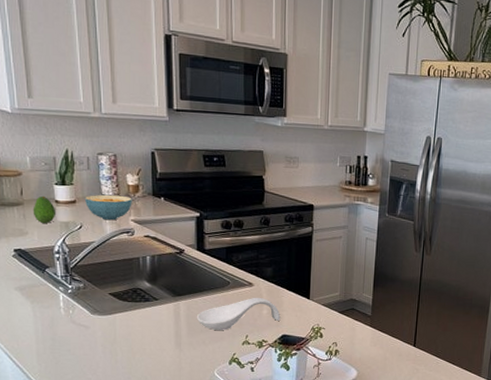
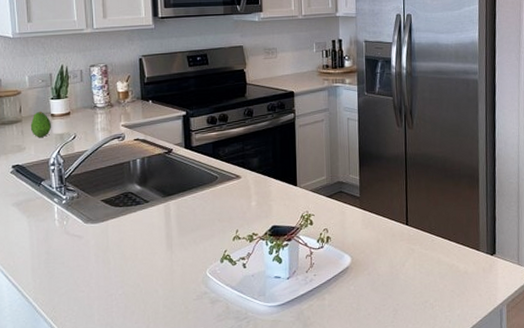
cereal bowl: present [84,194,132,221] -> none [78,102,122,128]
spoon rest: present [196,297,281,330] -> none [186,189,270,228]

